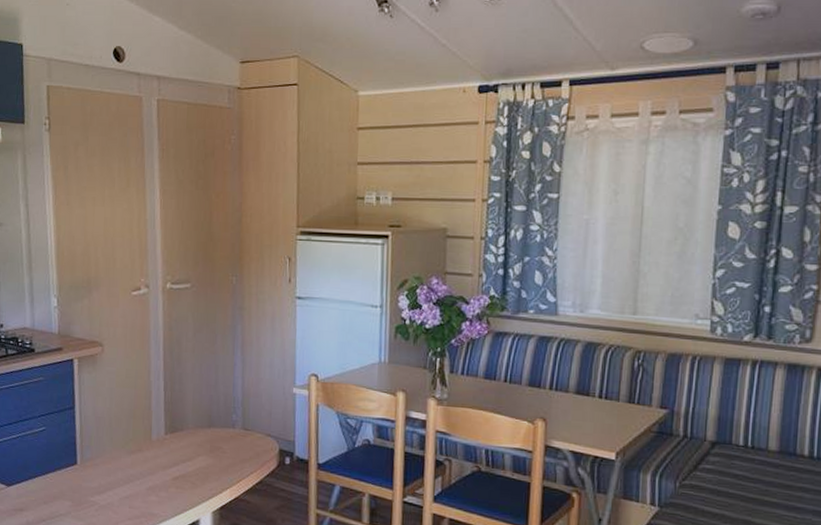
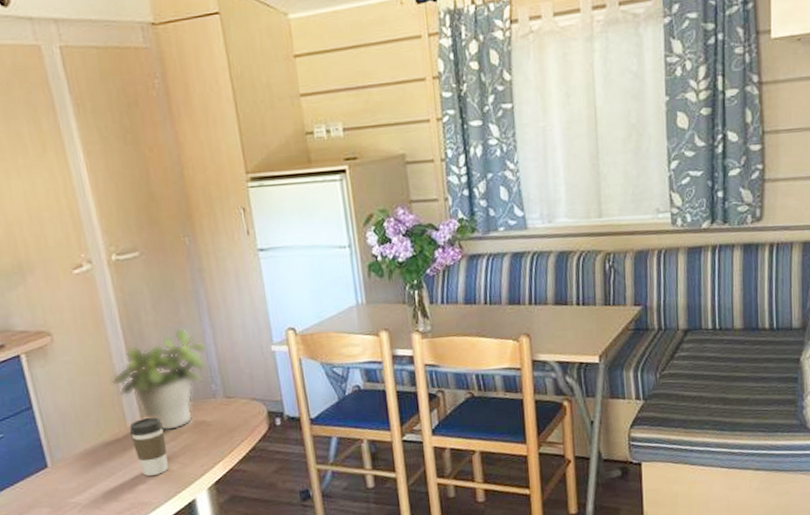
potted plant: none [146,357,235,452] -> present [112,327,207,432]
coffee cup: none [152,434,184,490] -> present [129,416,169,476]

